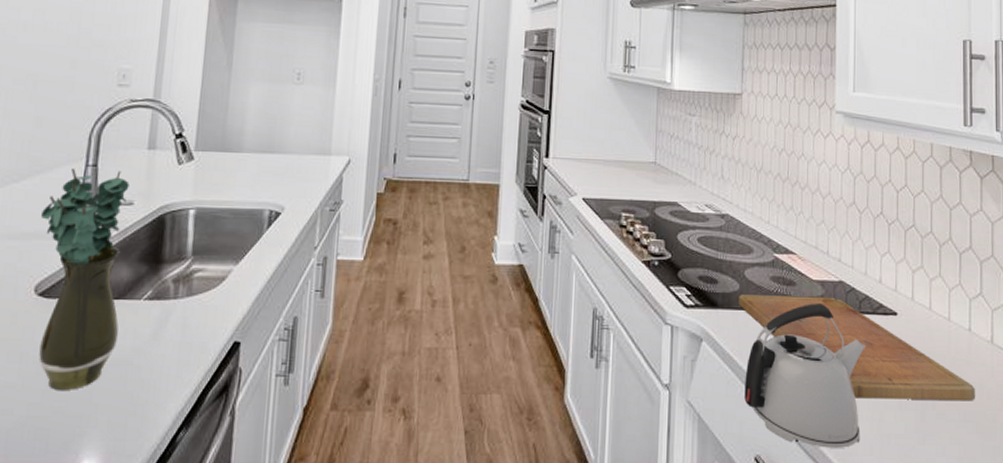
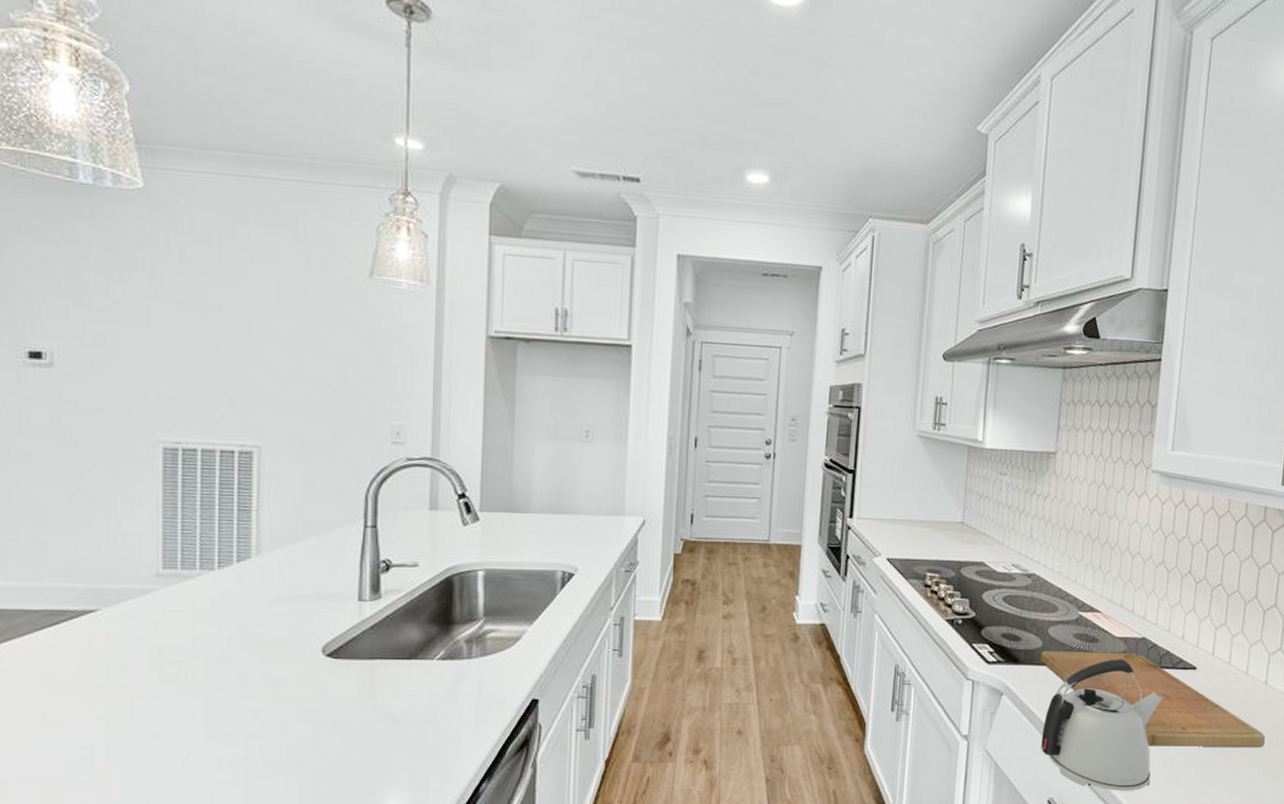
vase: present [38,167,129,390] -> none [322,529,414,746]

